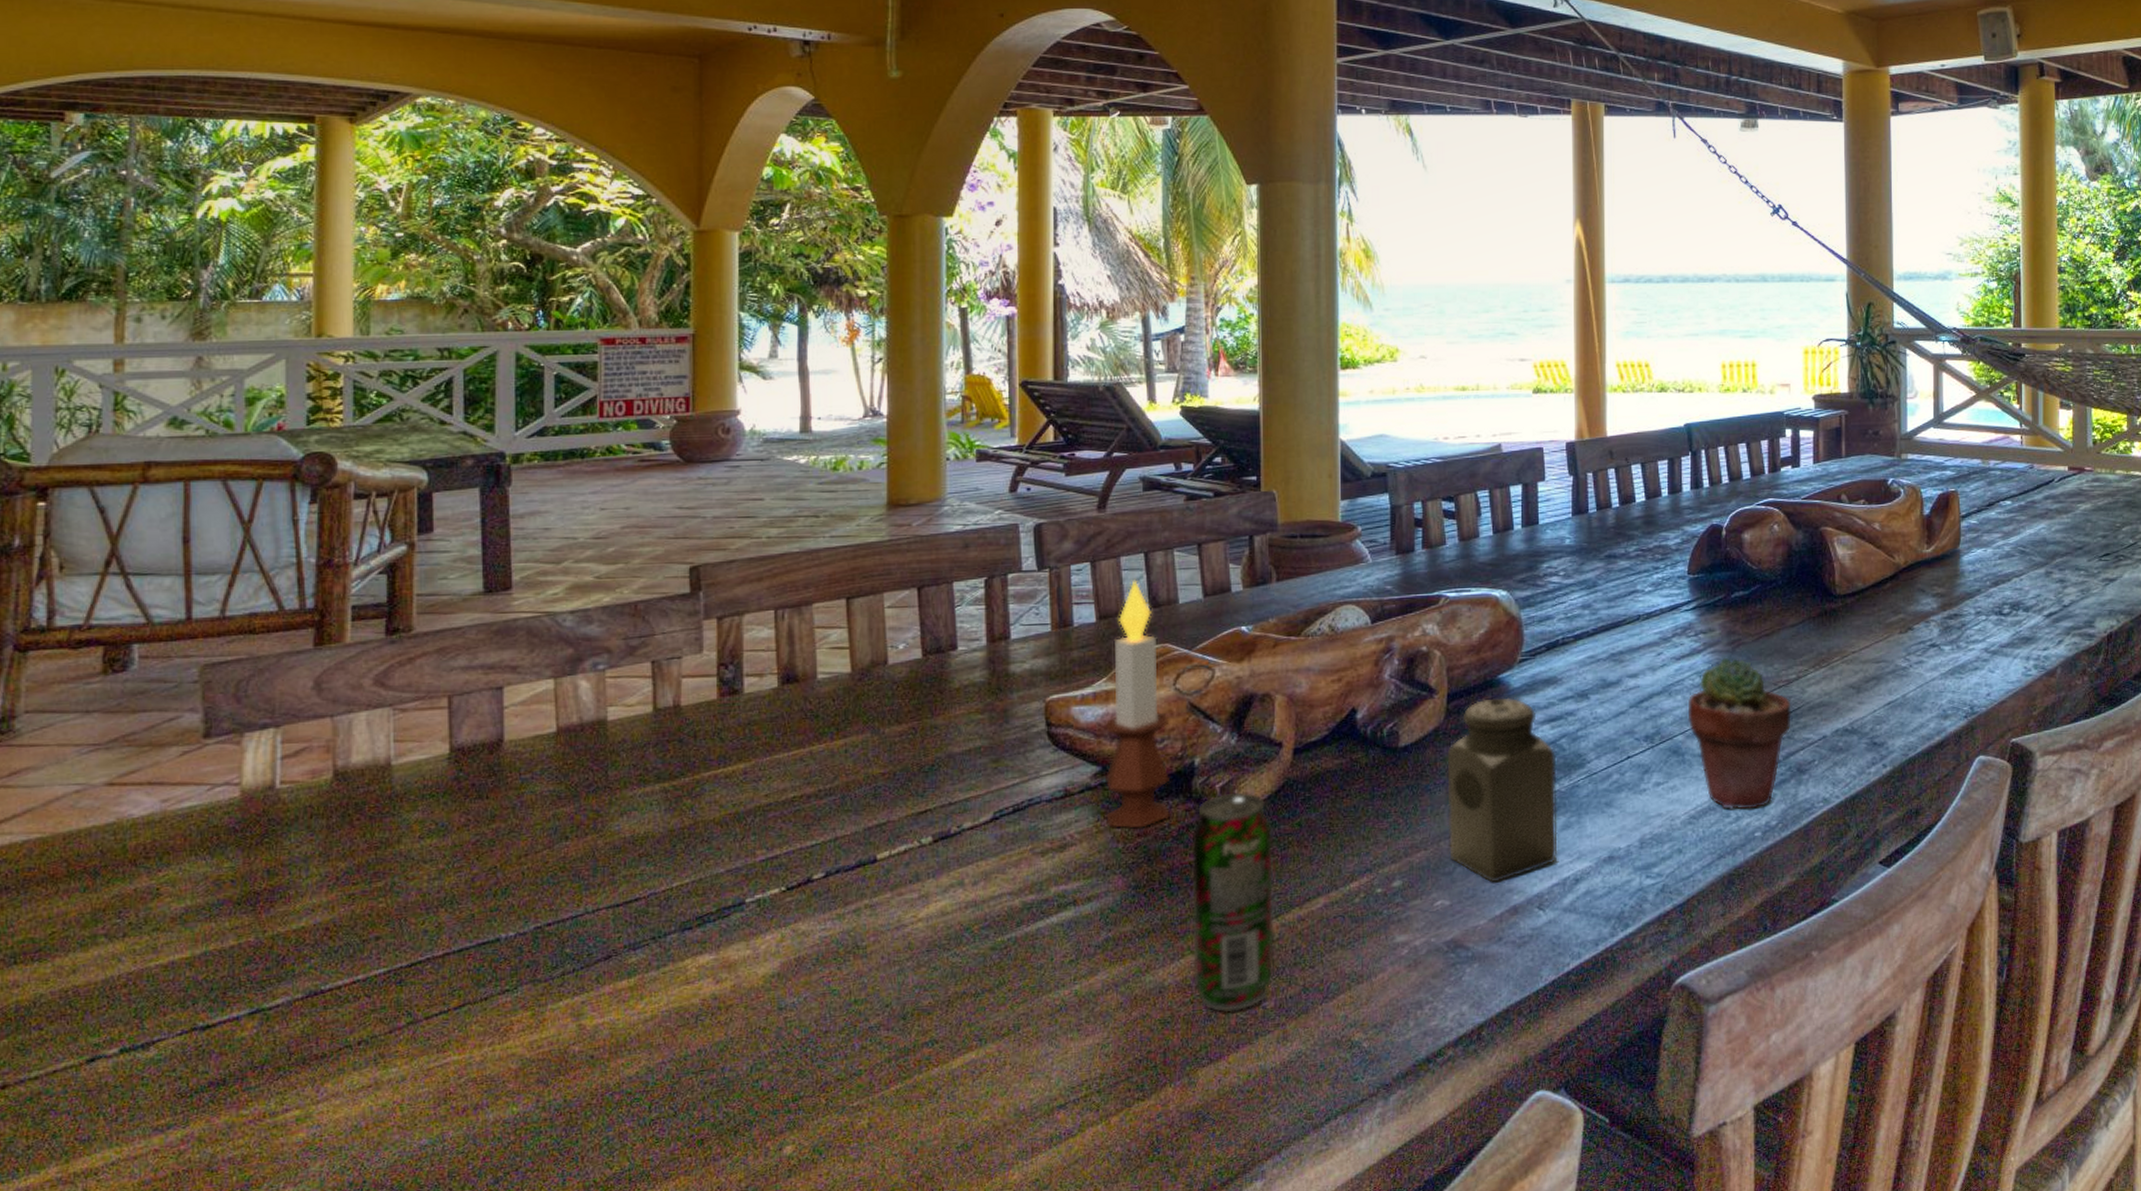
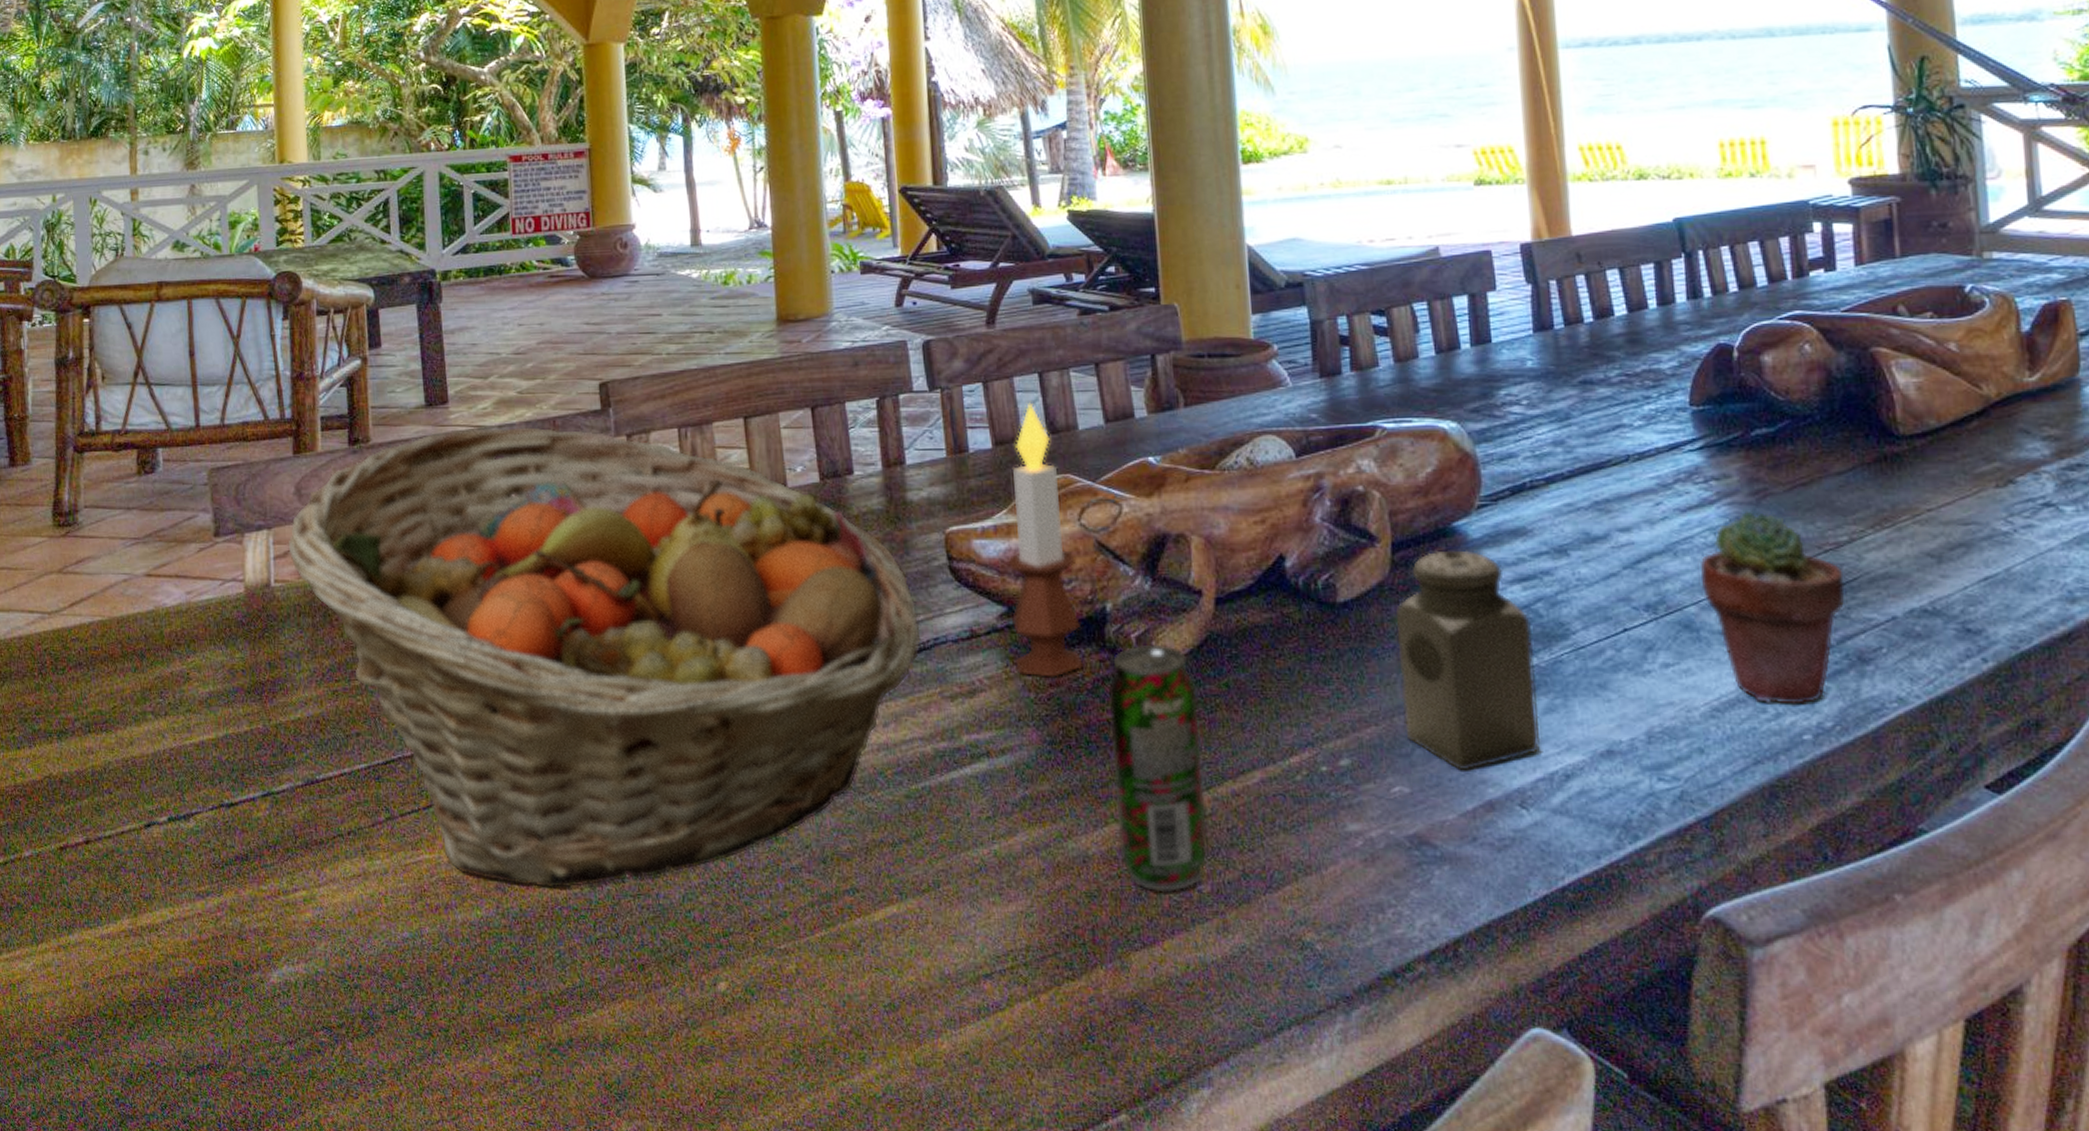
fruit basket: none [300,612,1015,1075] -> present [287,427,921,888]

